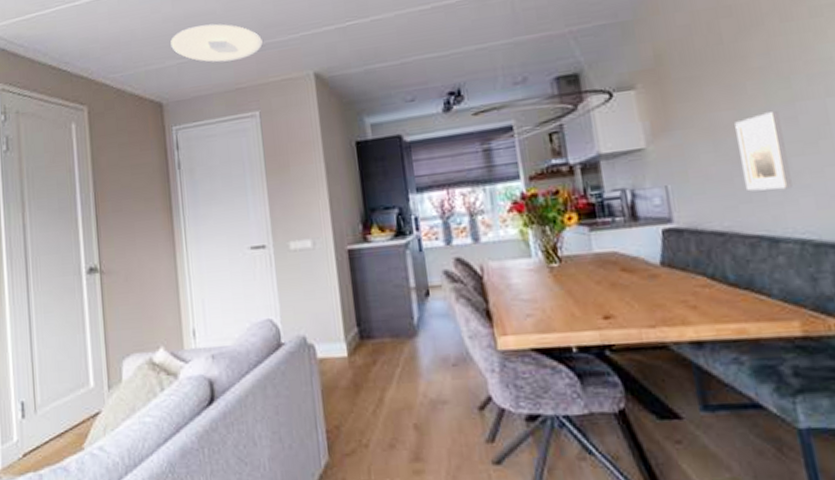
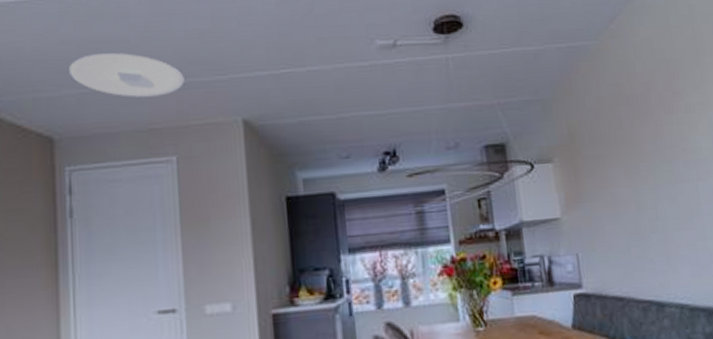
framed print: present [735,111,792,191] -> none [631,191,674,261]

